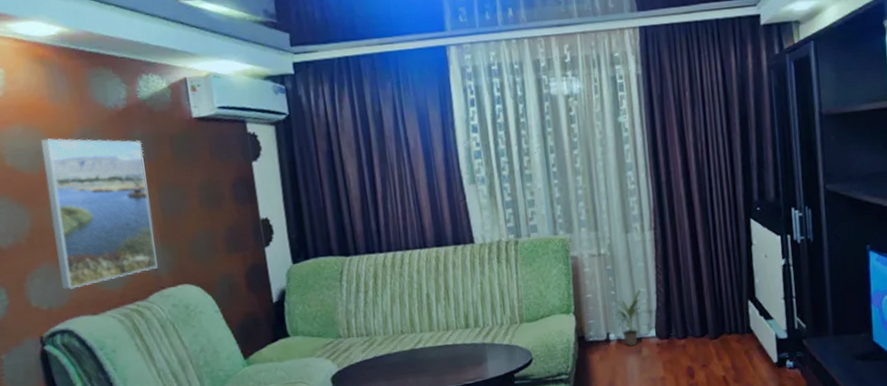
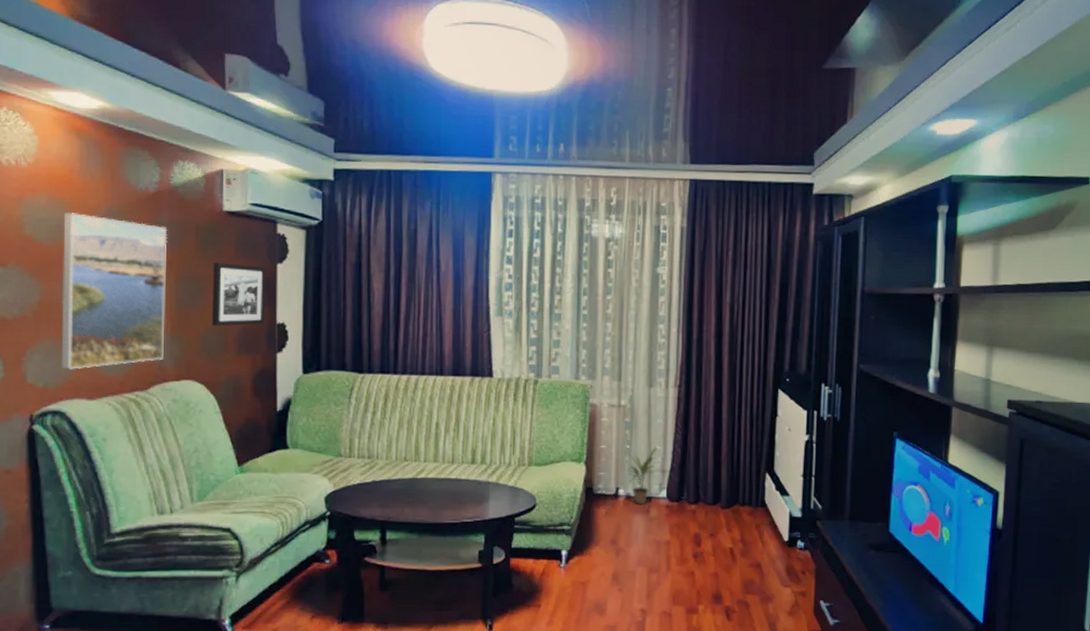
picture frame: none [191,166,249,230] -> present [211,263,266,327]

